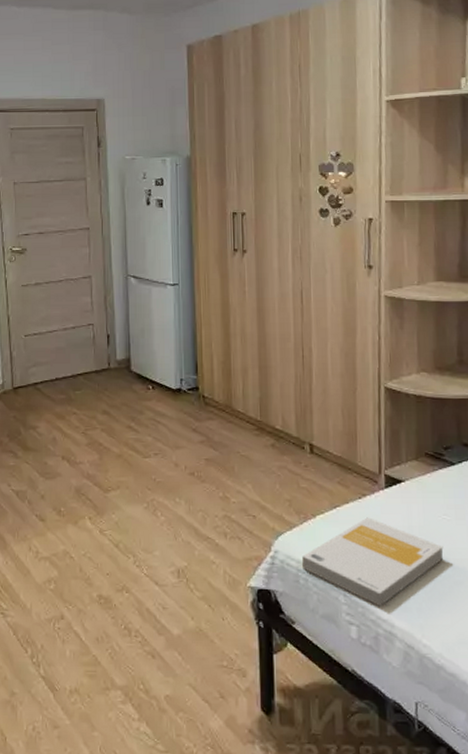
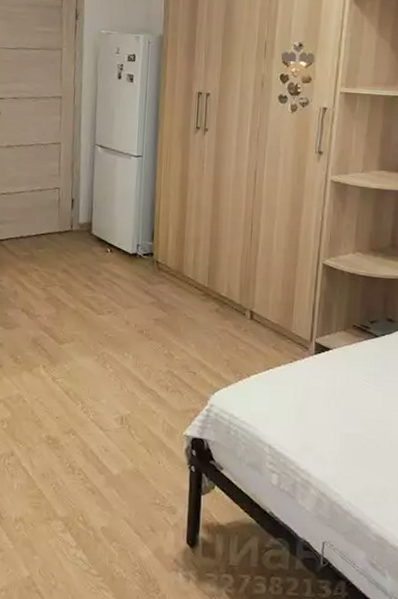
book: present [302,517,444,607] -> none [234,379,361,459]

